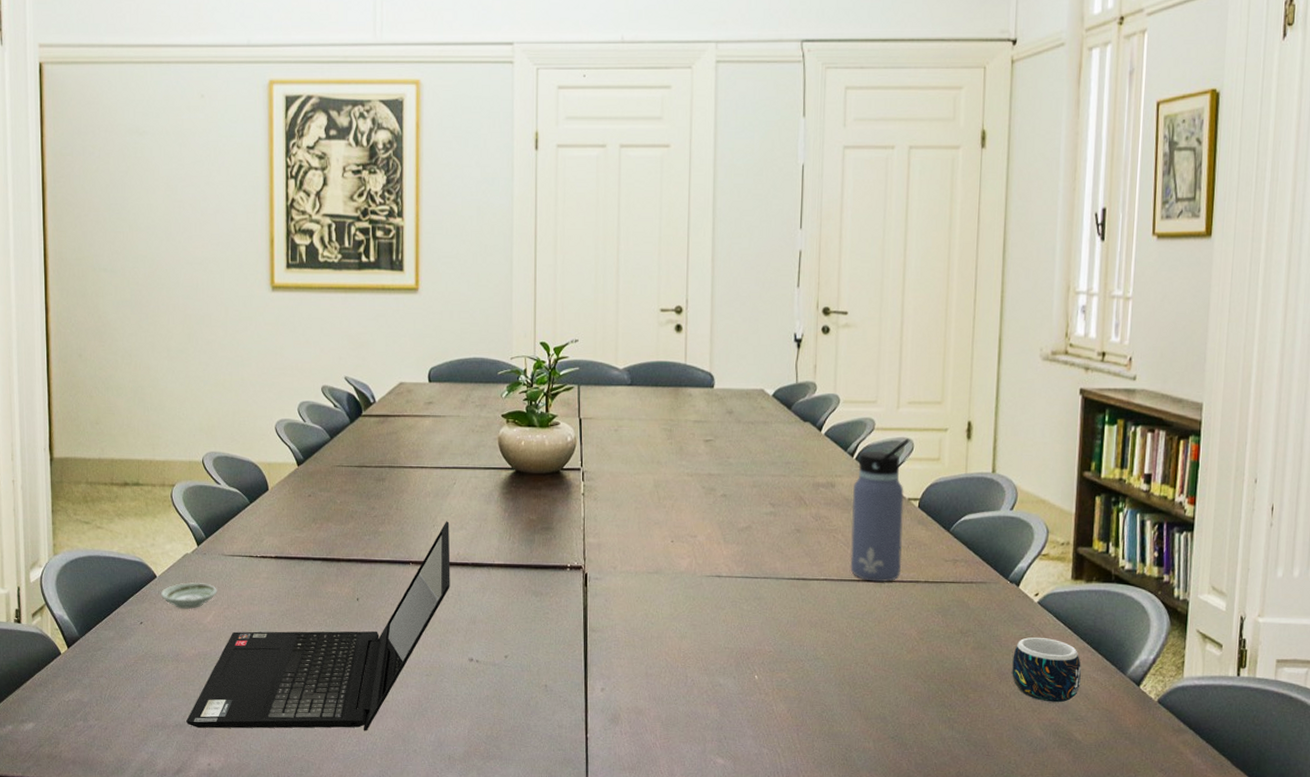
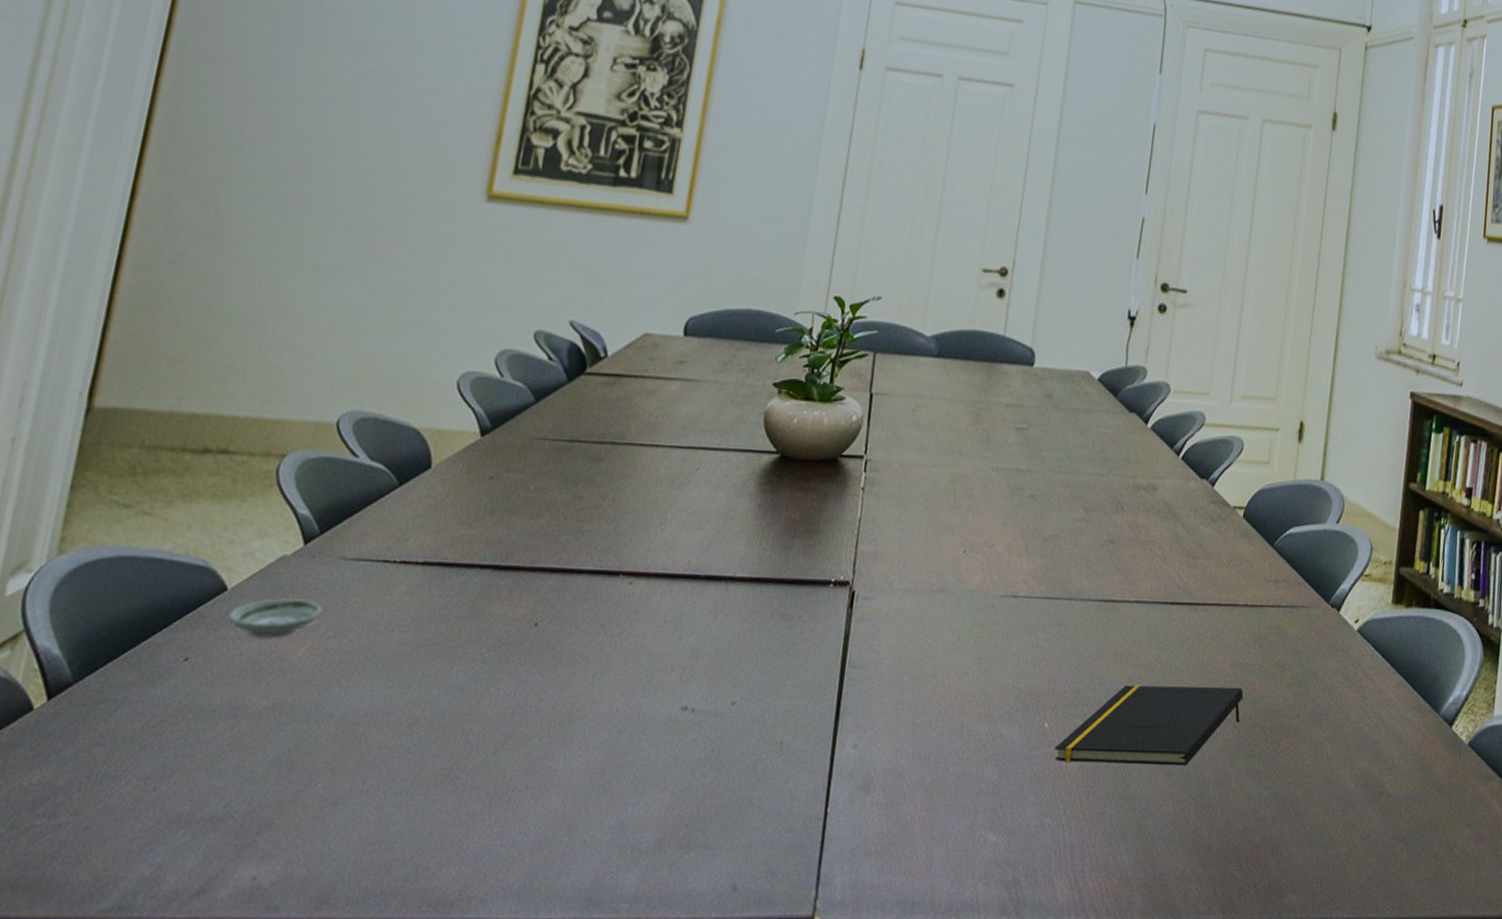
laptop computer: present [186,521,450,731] -> none [229,518,683,821]
notepad: none [766,647,931,712] -> present [1055,685,1244,766]
water bottle: present [850,438,910,582] -> none [1165,437,1240,605]
mug: present [1012,637,1082,703] -> none [1326,671,1397,749]

